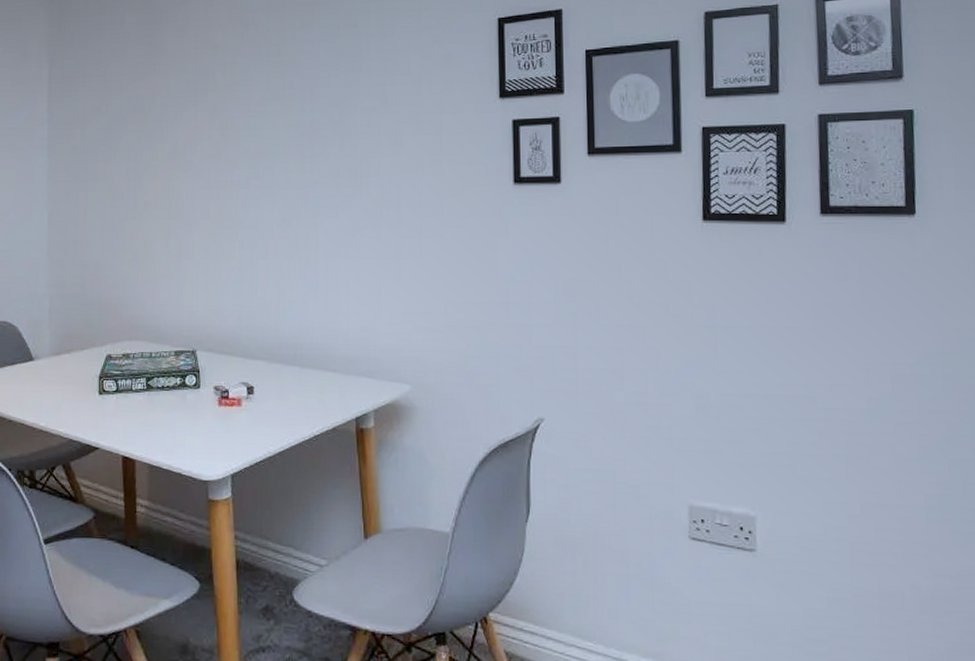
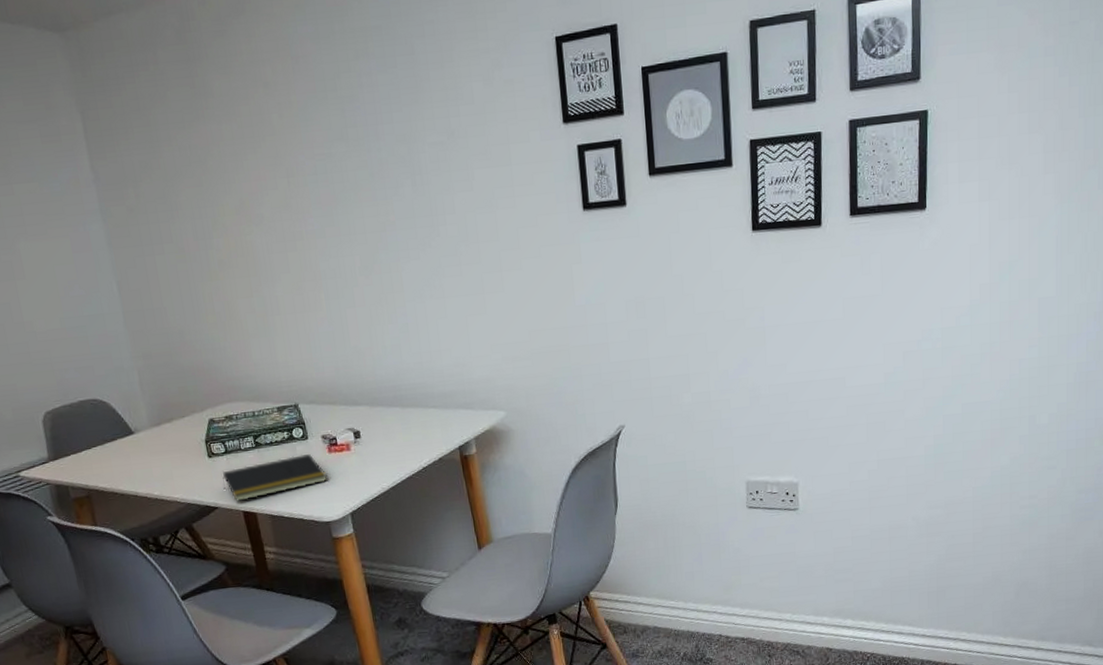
notepad: none [107,403,213,446] -> present [222,453,328,503]

